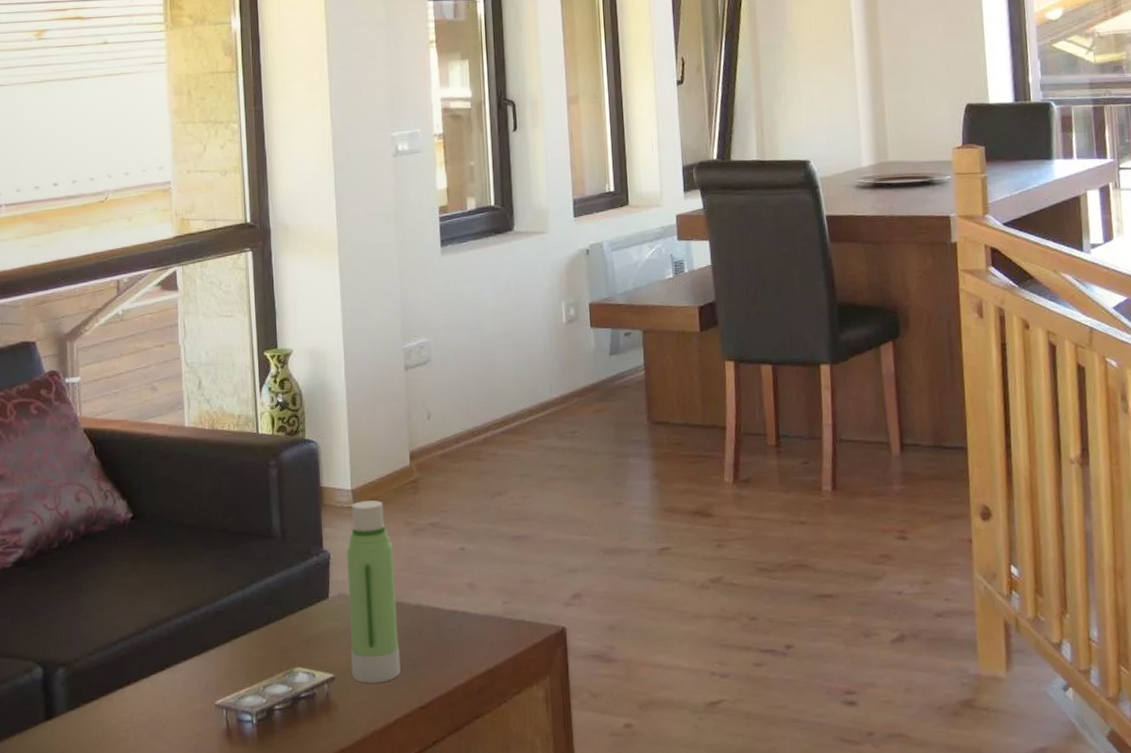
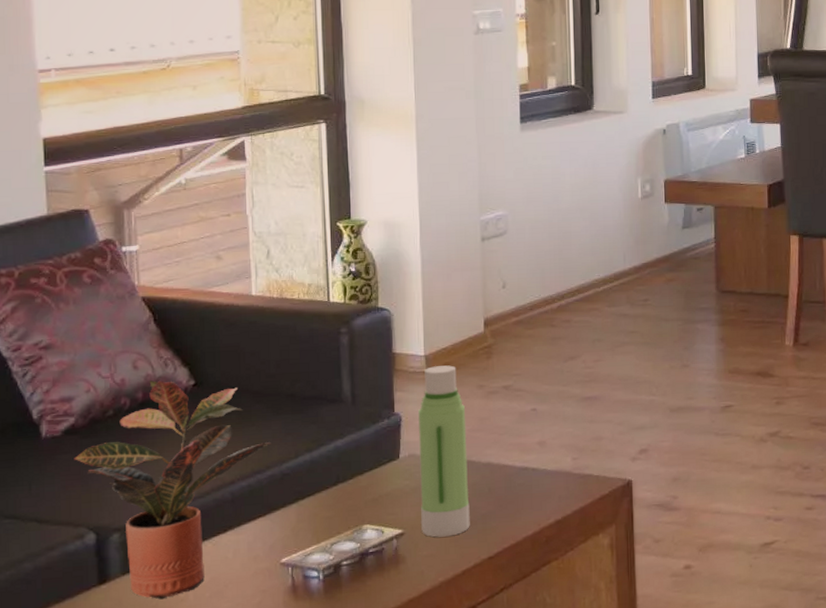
potted plant: none [23,513,206,738] -> present [74,380,272,600]

